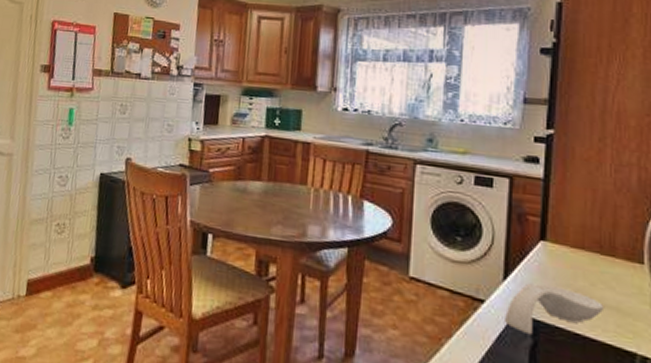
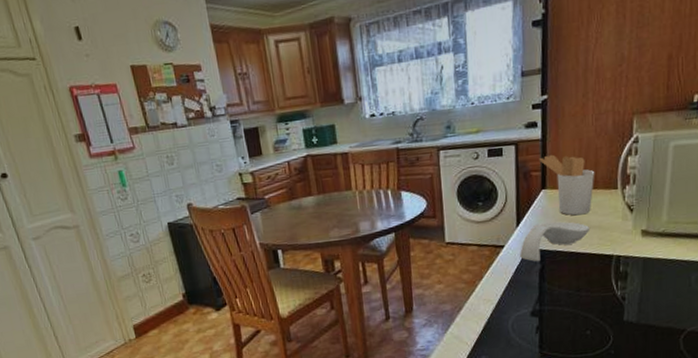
utensil holder: none [539,199,613,287] -> present [539,154,595,215]

